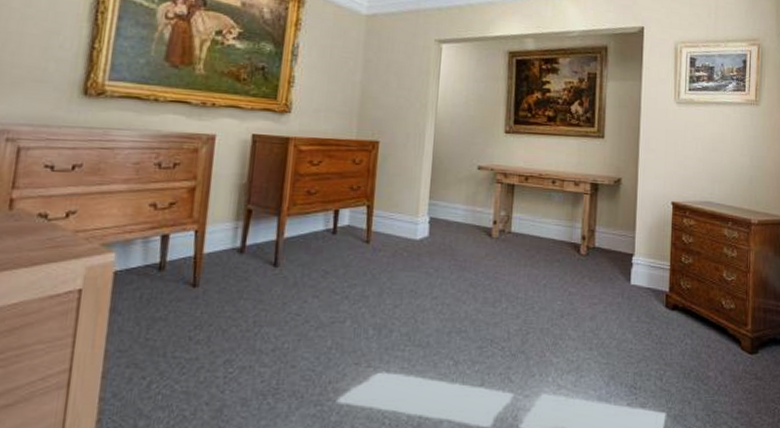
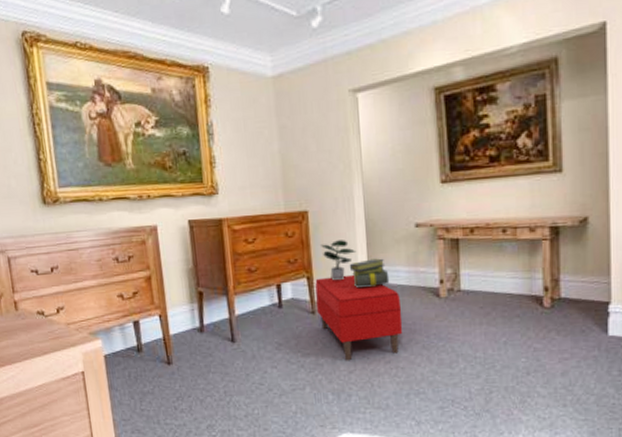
bench: none [372,207,456,295] -> present [315,274,403,361]
potted plant: none [386,173,420,213] -> present [321,240,357,281]
stack of books: none [410,194,448,222] -> present [349,258,390,289]

